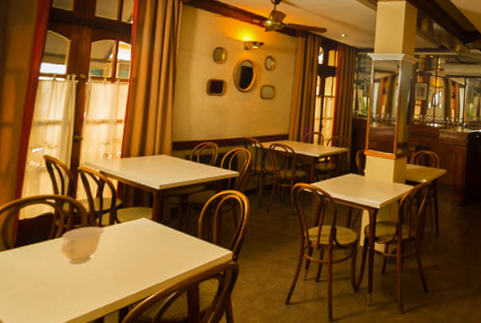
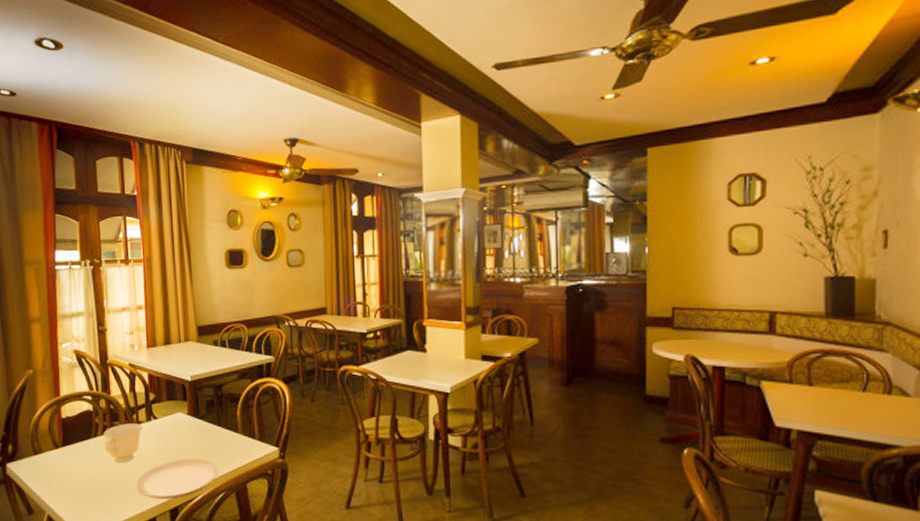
plate: none [88,261,174,298] -> present [136,459,218,499]

